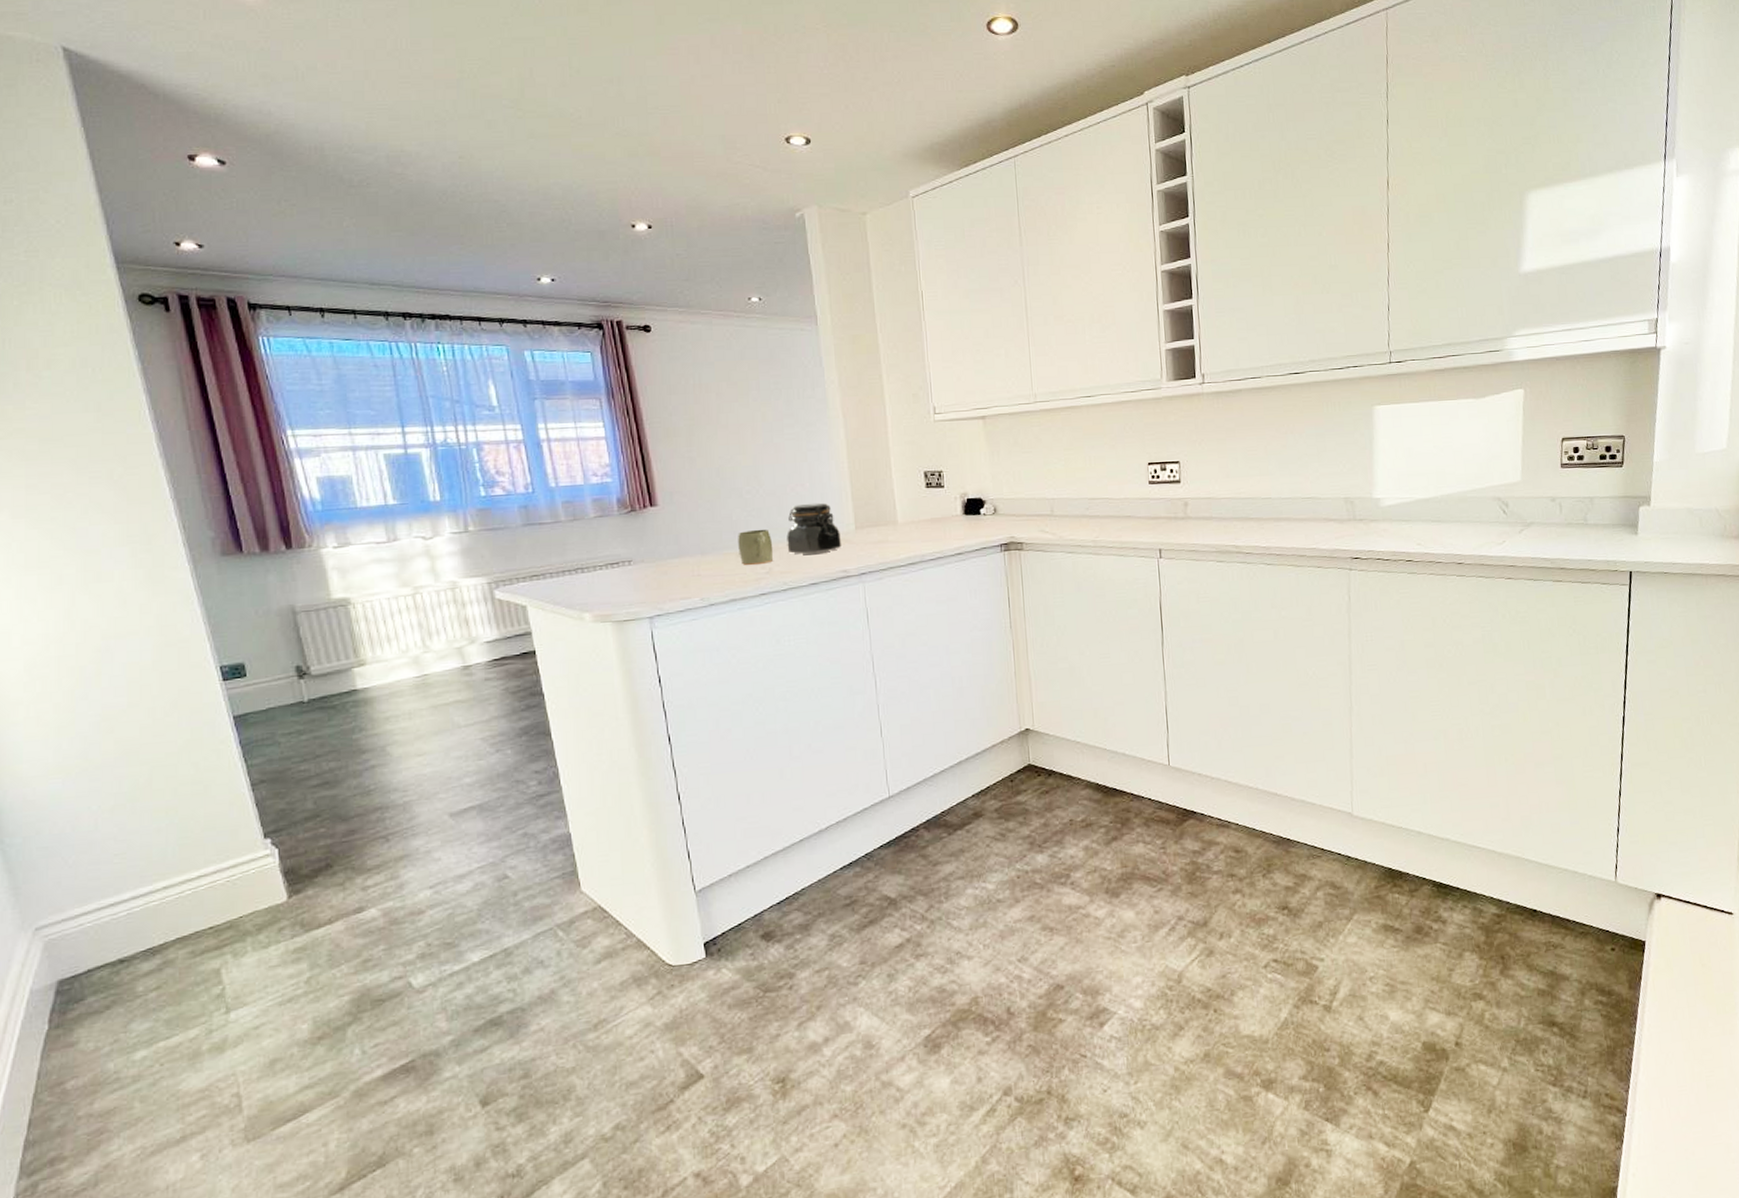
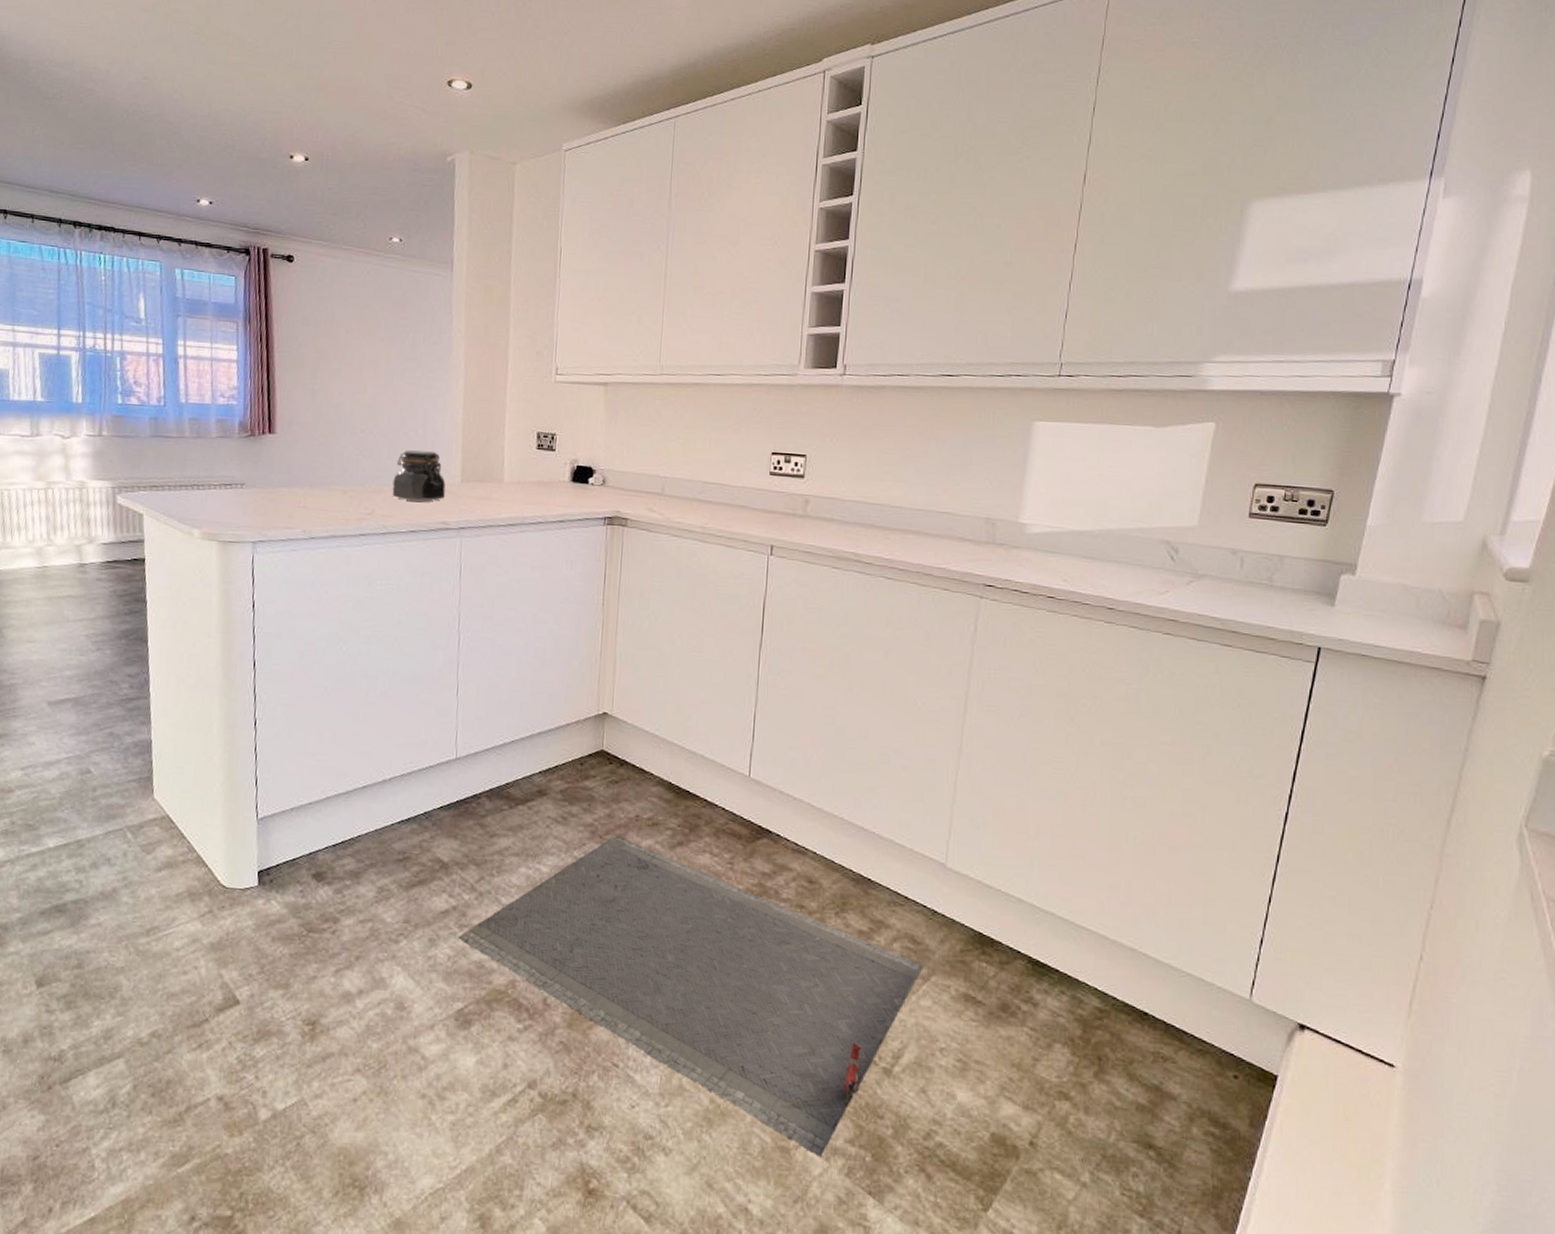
mug: present [738,529,774,566] -> none [345,469,379,505]
door mat: none [915,842,1346,1098] -> present [458,835,923,1158]

